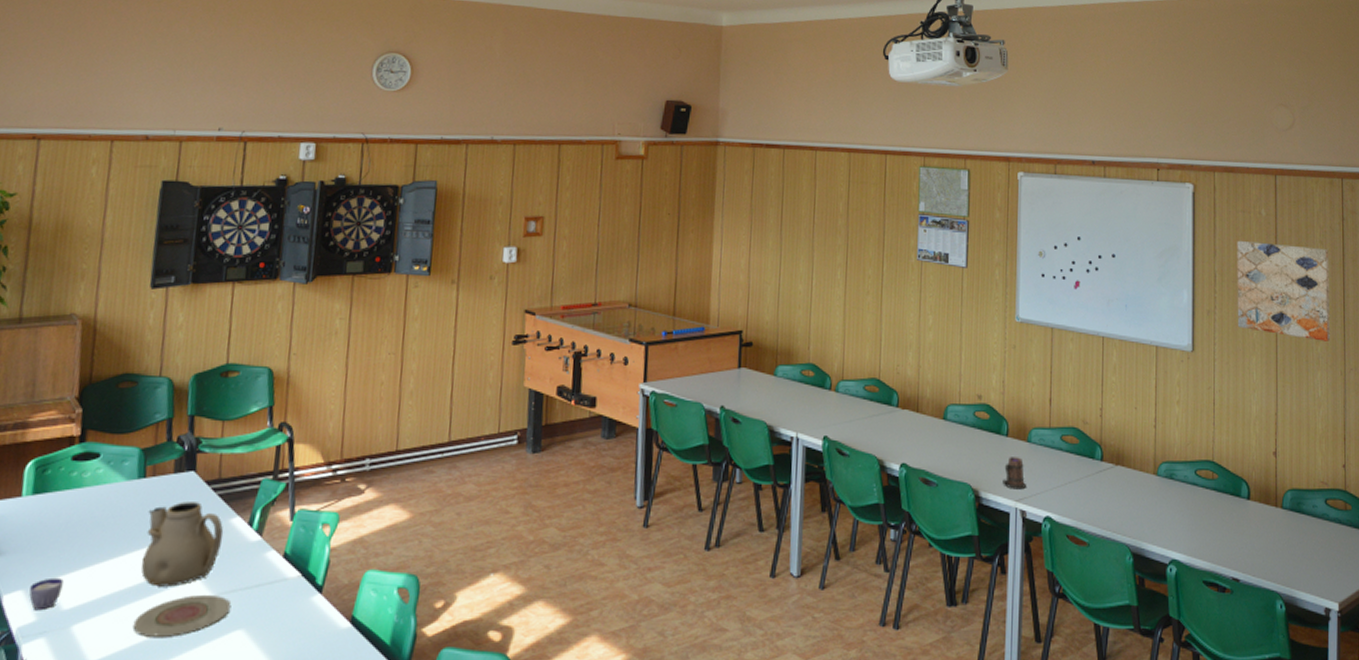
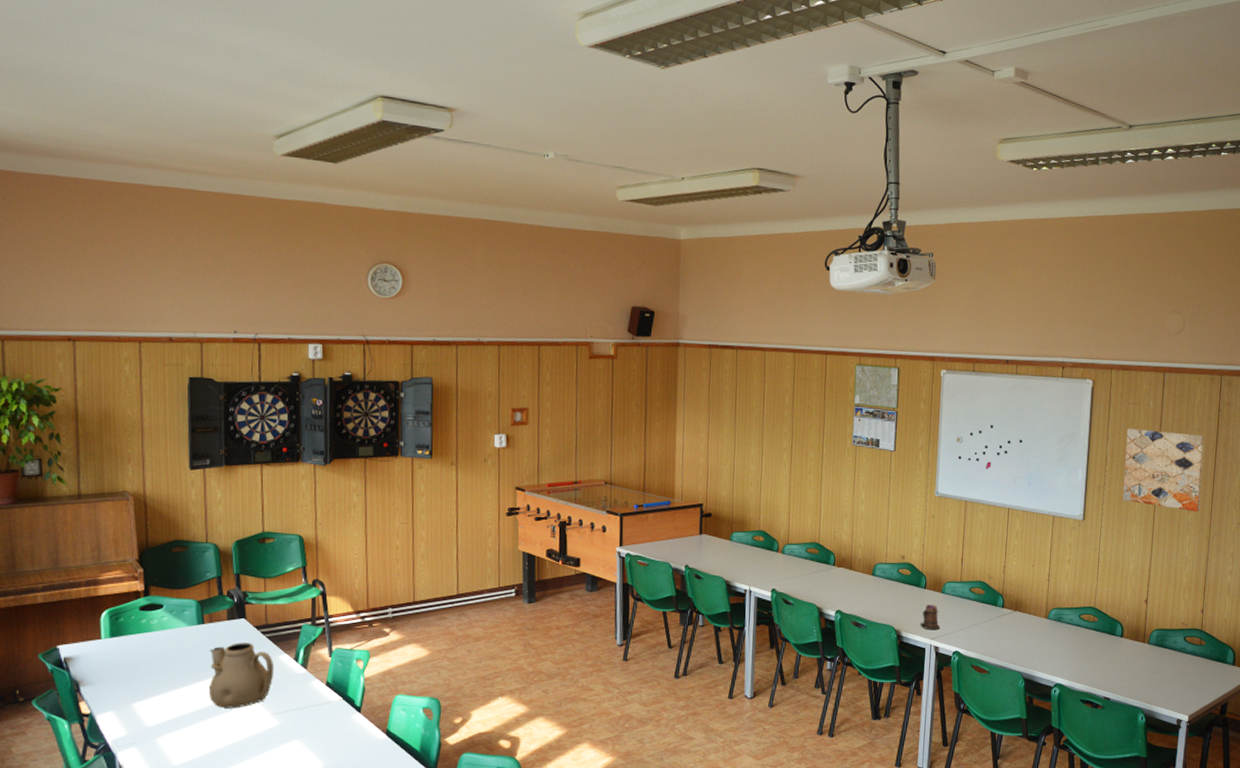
cup: present [29,577,64,611] -> none [118,702,145,727]
plate: present [133,595,232,638] -> none [207,715,287,747]

